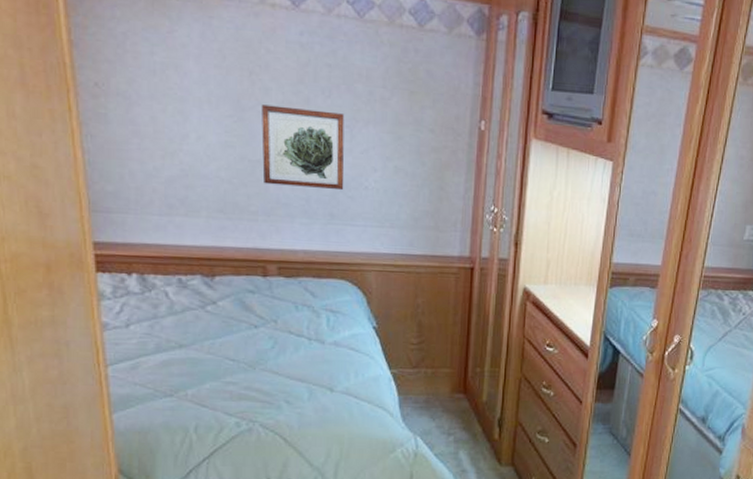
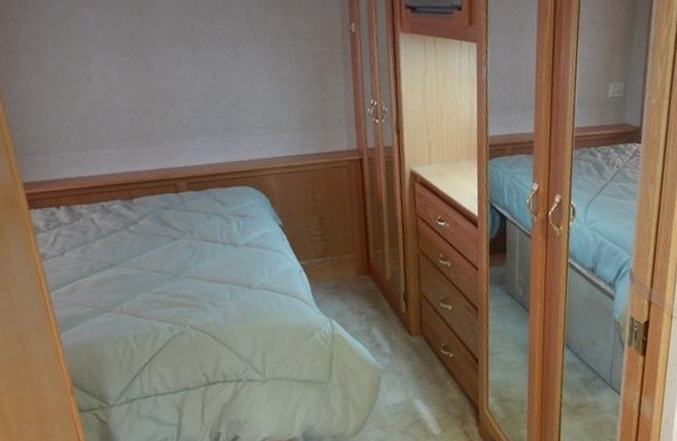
wall art: present [261,104,345,191] -> none [153,35,236,110]

